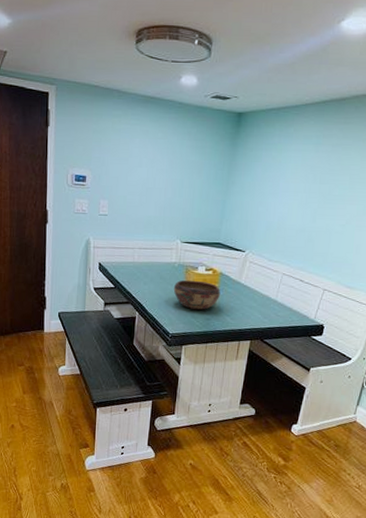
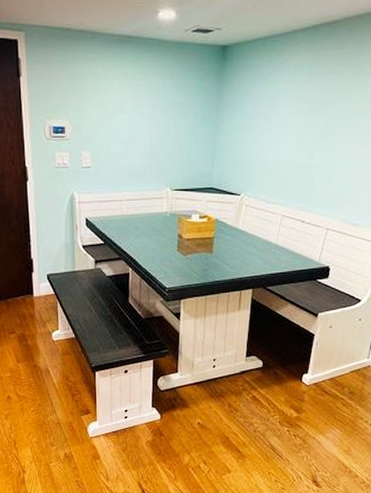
decorative bowl: present [173,279,221,311] -> none [167,229,218,261]

